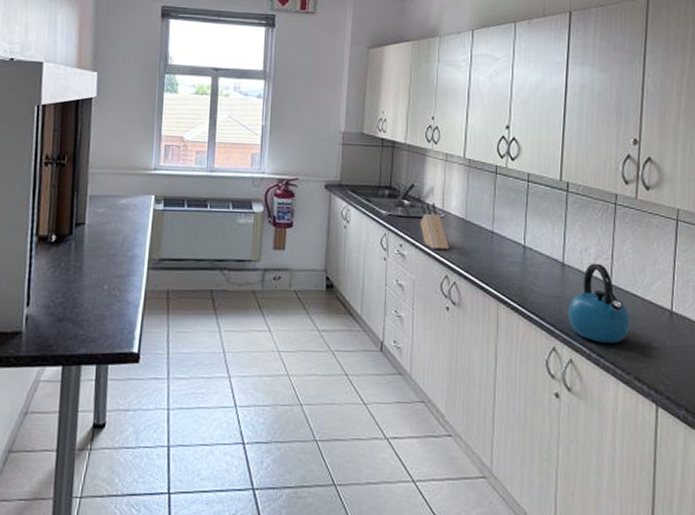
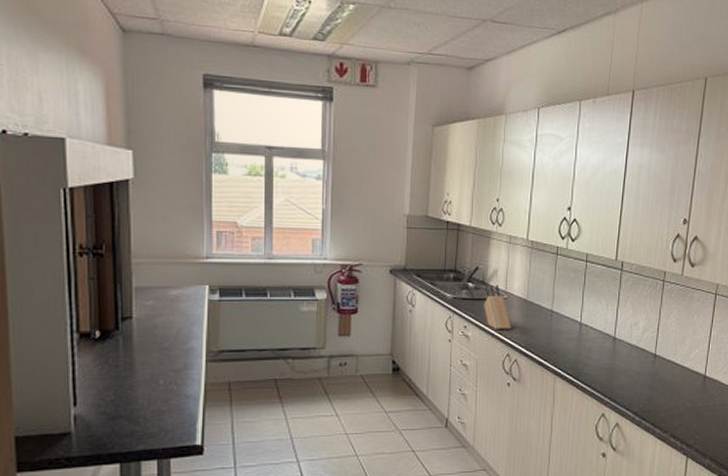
kettle: present [568,263,631,343] -> none [617,336,670,407]

